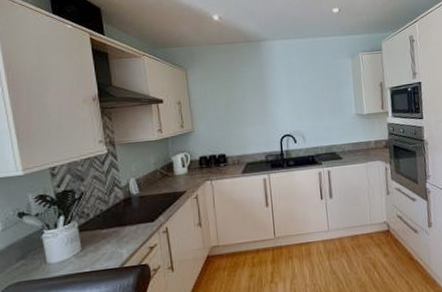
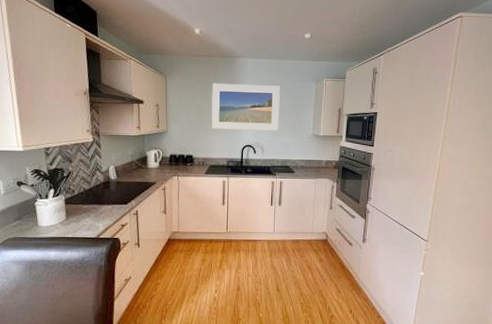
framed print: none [239,66,318,122] -> present [211,83,280,131]

